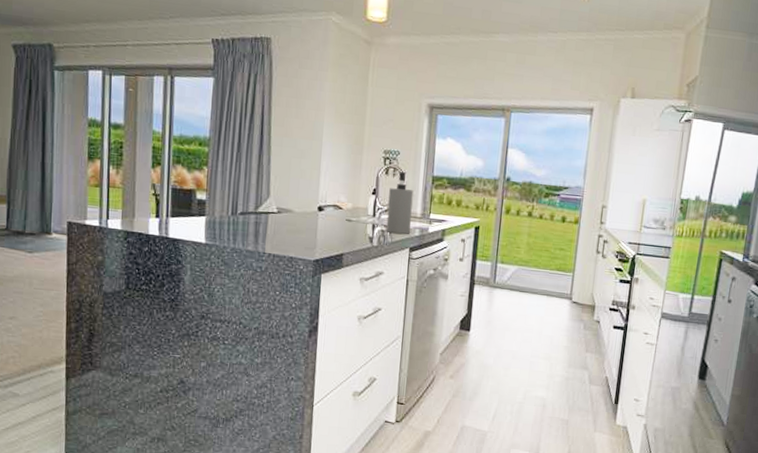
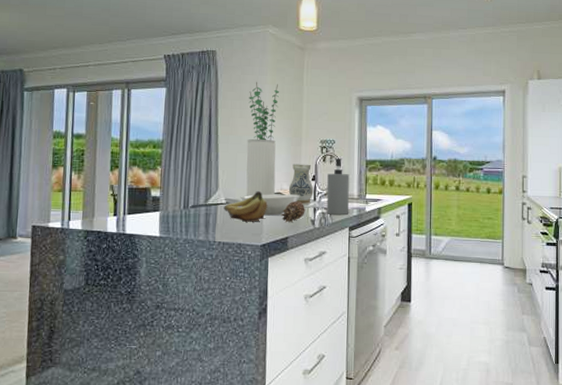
fruit: none [275,202,324,235] -> present [224,191,269,222]
bowl: none [293,205,359,230] -> present [240,194,300,216]
vase: none [299,78,342,208] -> present [246,82,280,197]
fruit: none [336,215,363,239] -> present [281,201,305,223]
ceramic pitcher: none [346,174,374,221] -> present [288,164,314,205]

